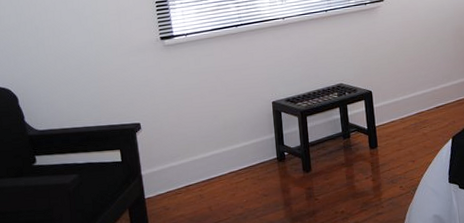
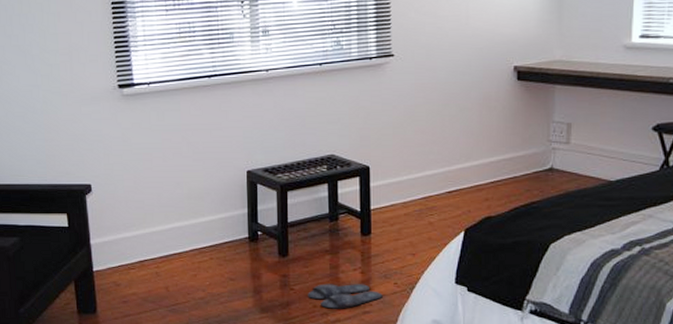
slippers: none [330,190,392,214] -> present [308,284,383,309]

